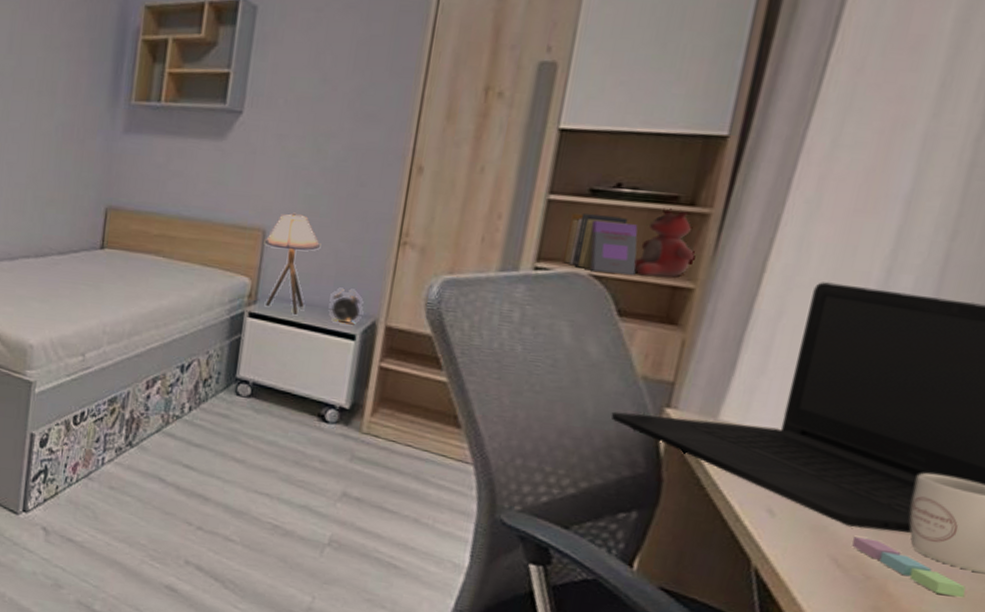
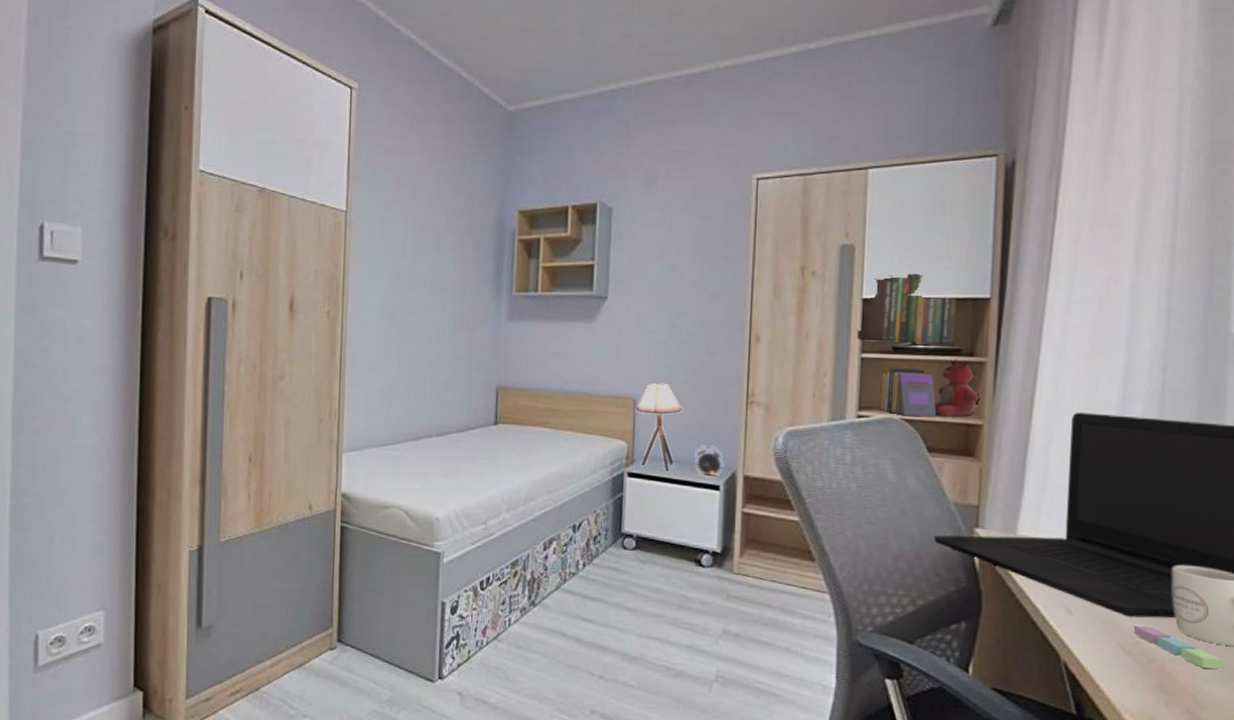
books: none [545,101,683,192] -> present [856,273,957,346]

